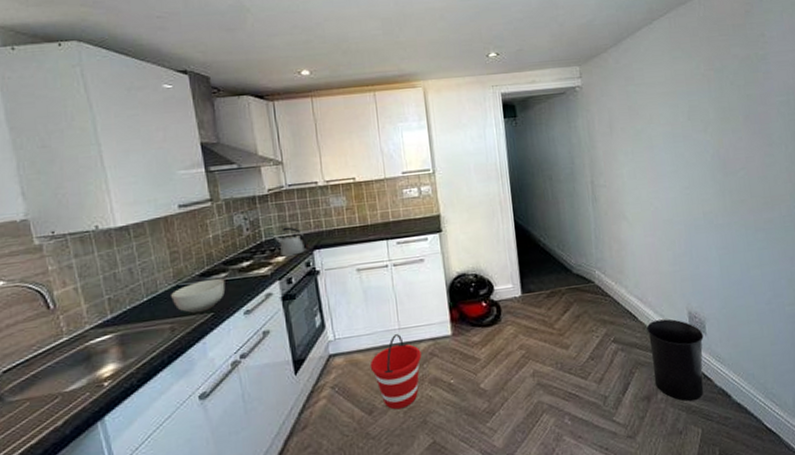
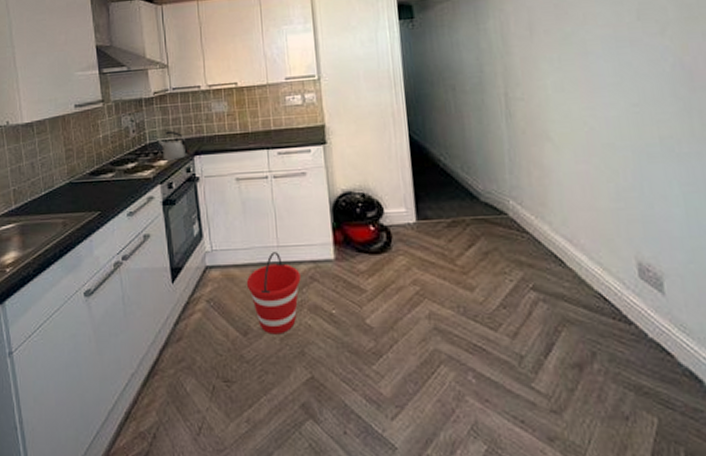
bowl: present [171,278,226,314] -> none [65,177,112,211]
waste bin: present [646,319,704,401] -> none [578,268,661,378]

